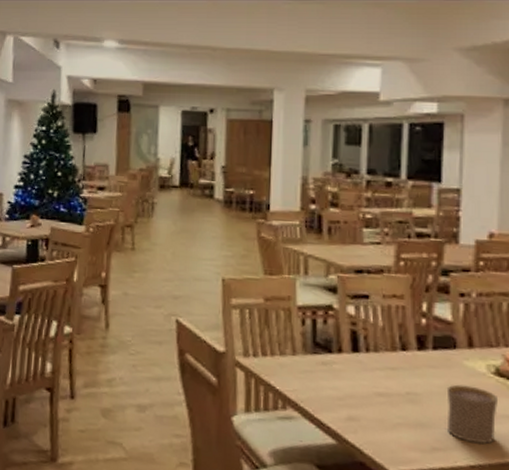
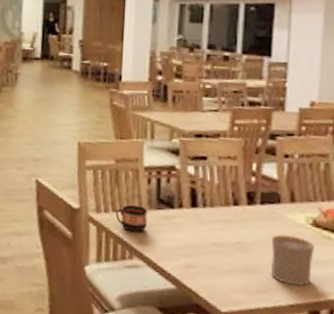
cup: none [266,348,302,379] -> present [115,205,147,232]

